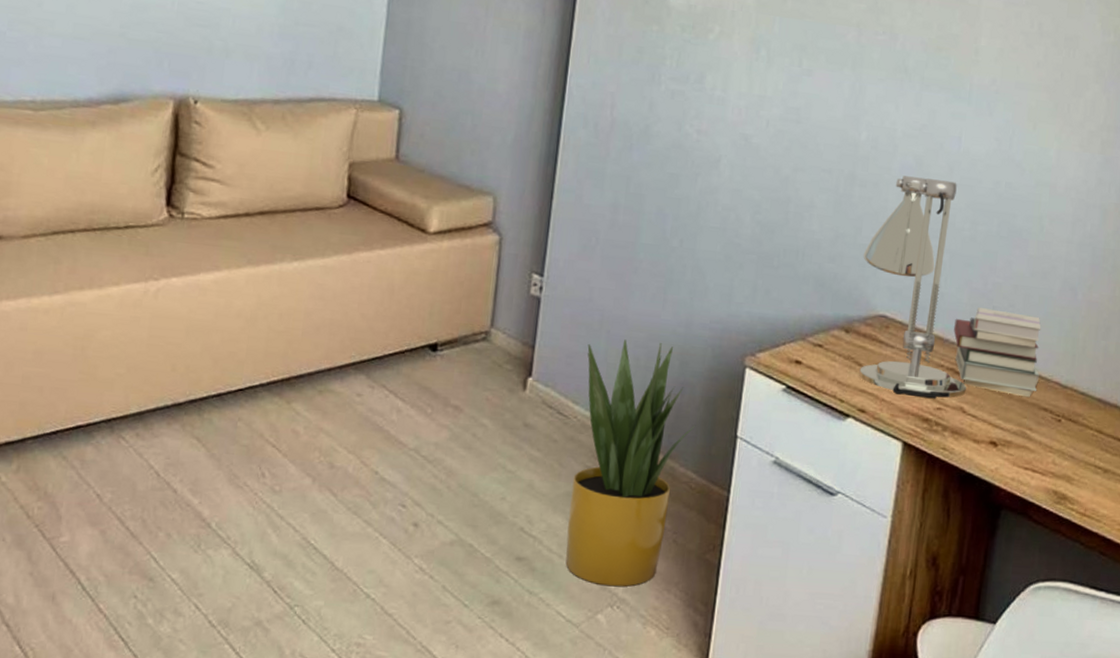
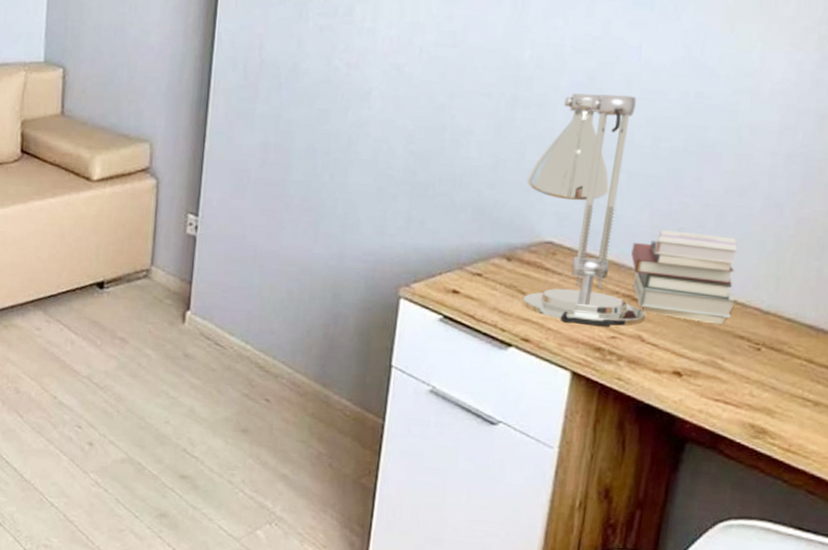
planter: present [565,339,696,587] -> none [226,273,350,506]

